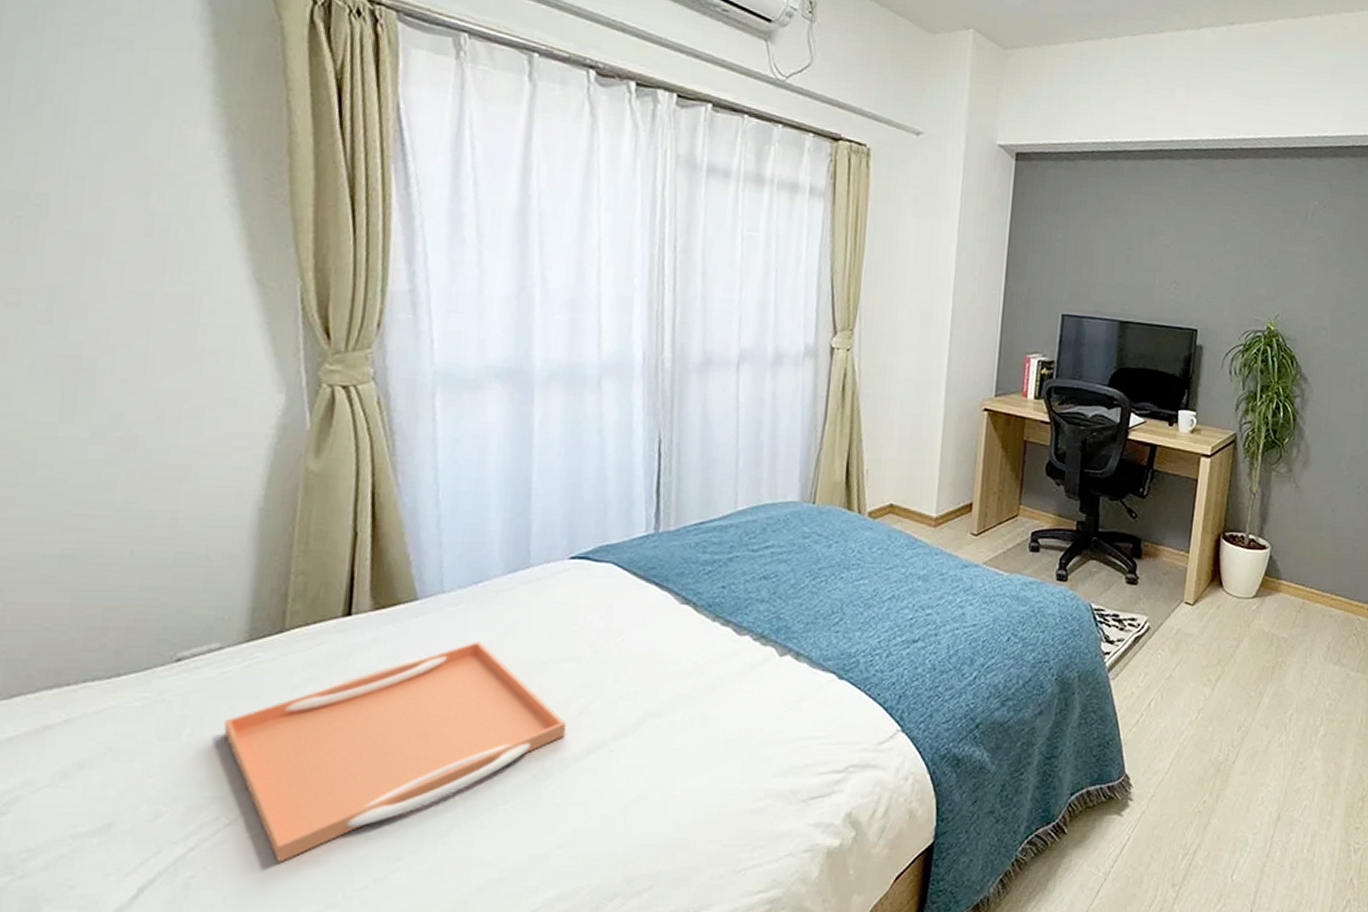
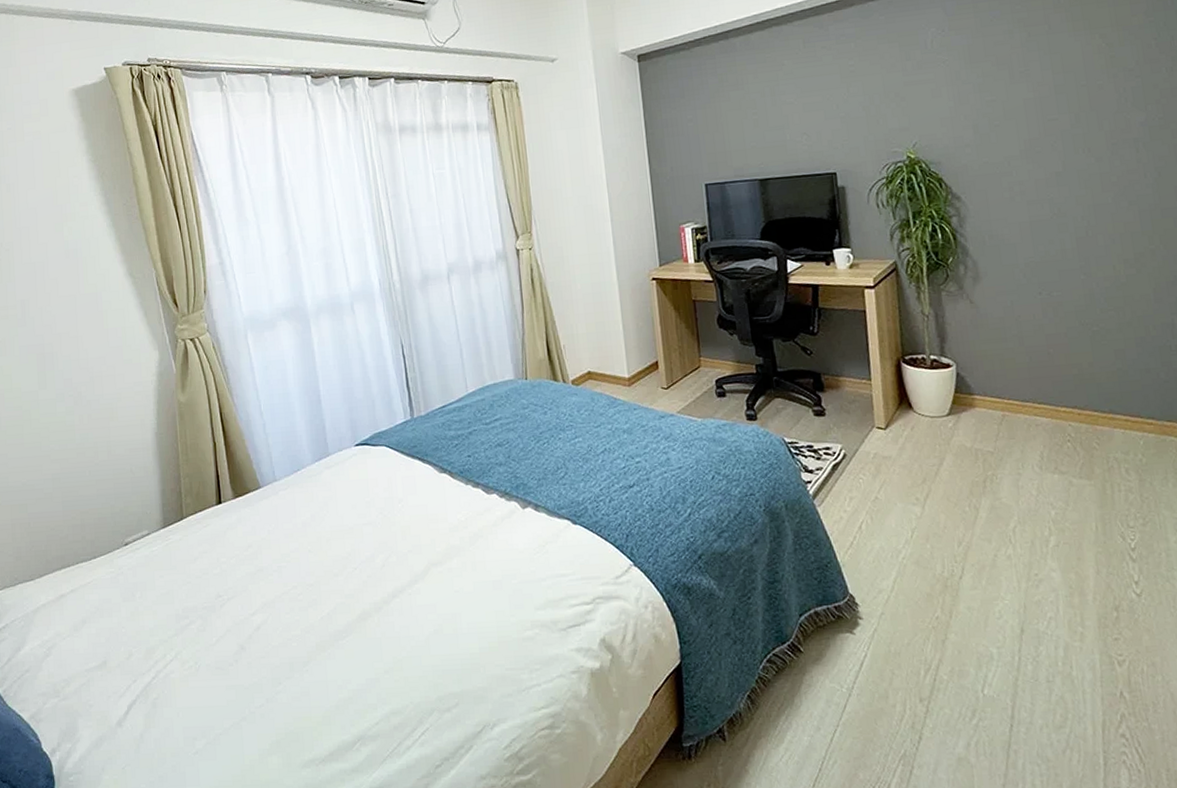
serving tray: present [224,641,567,863] -> none [159,515,376,687]

